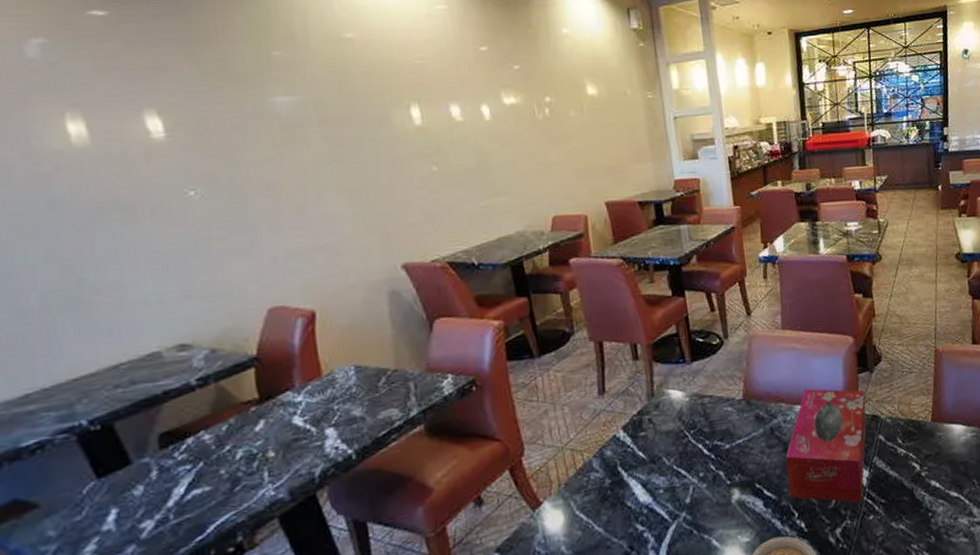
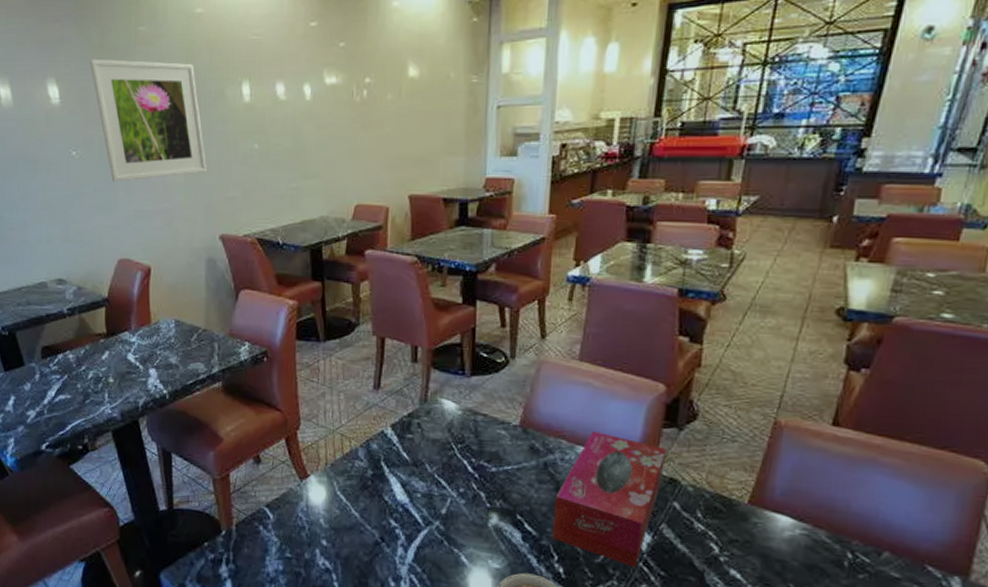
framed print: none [207,86,377,221] -> present [90,59,207,182]

